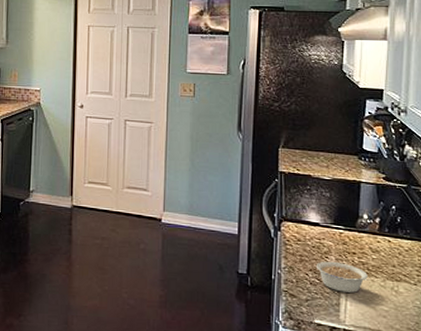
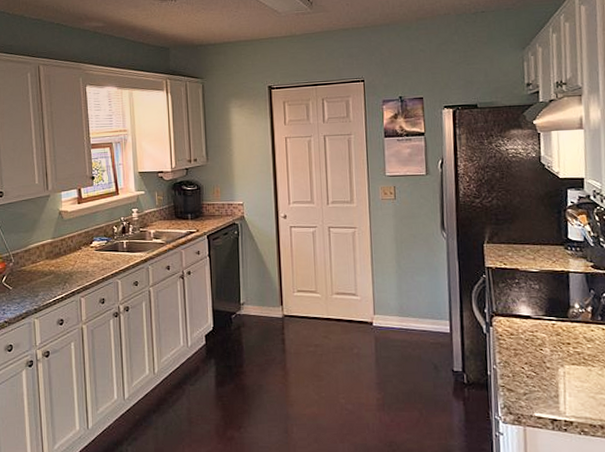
legume: present [315,261,370,293] -> none [531,353,587,383]

